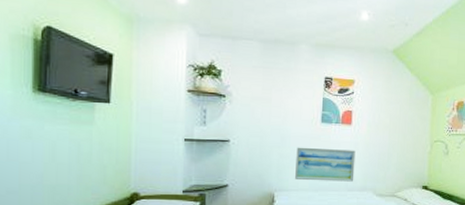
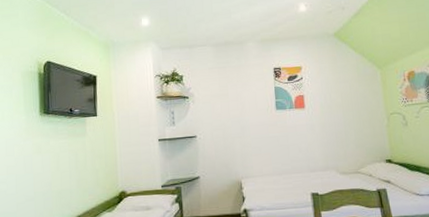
wall art: present [295,147,356,182] -> none [256,132,315,166]

